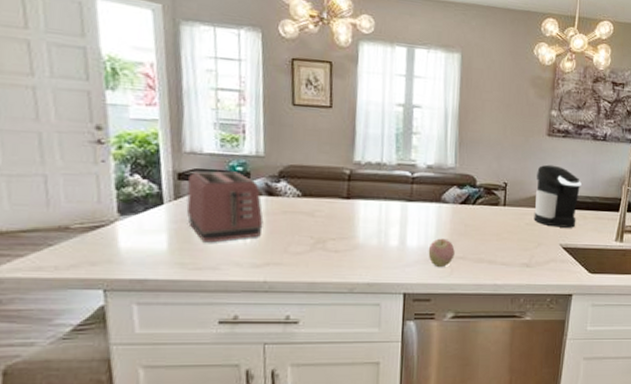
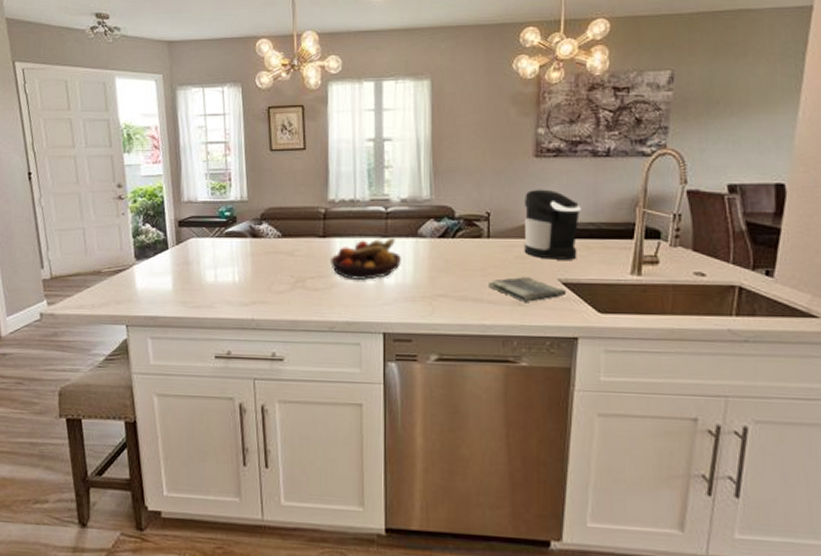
toaster: present [186,171,264,243] -> none [186,216,249,283]
fruit bowl: none [353,202,424,243] -> present [330,237,401,281]
apple: present [428,238,455,267] -> none [407,275,435,305]
dish towel: none [502,242,566,264] -> present [489,277,567,302]

